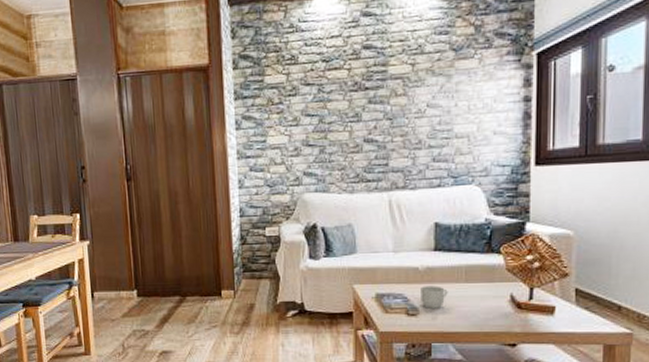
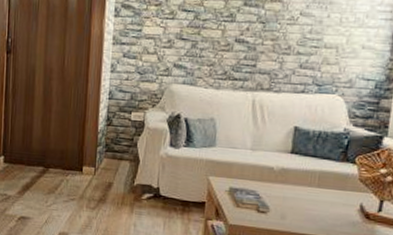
mug: present [421,286,448,309] -> none [272,186,300,209]

